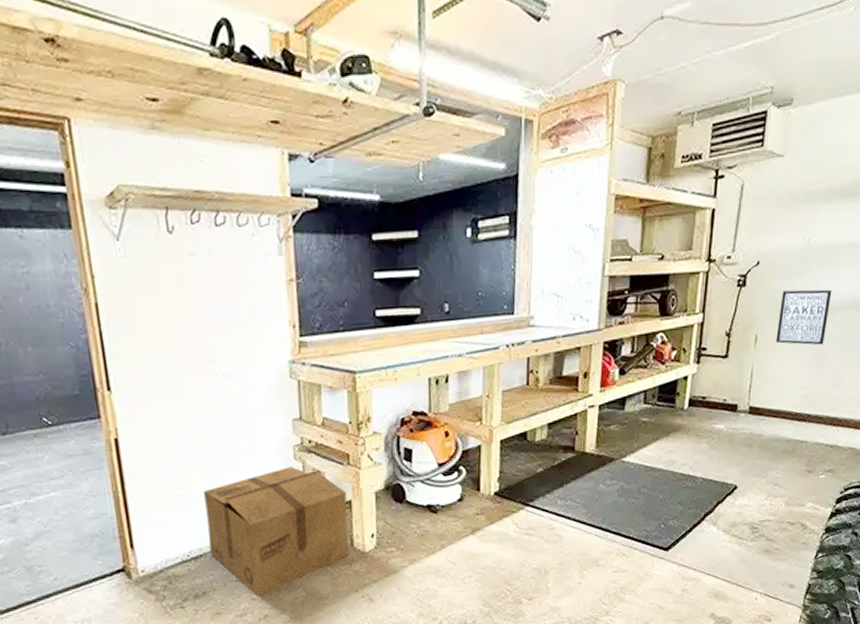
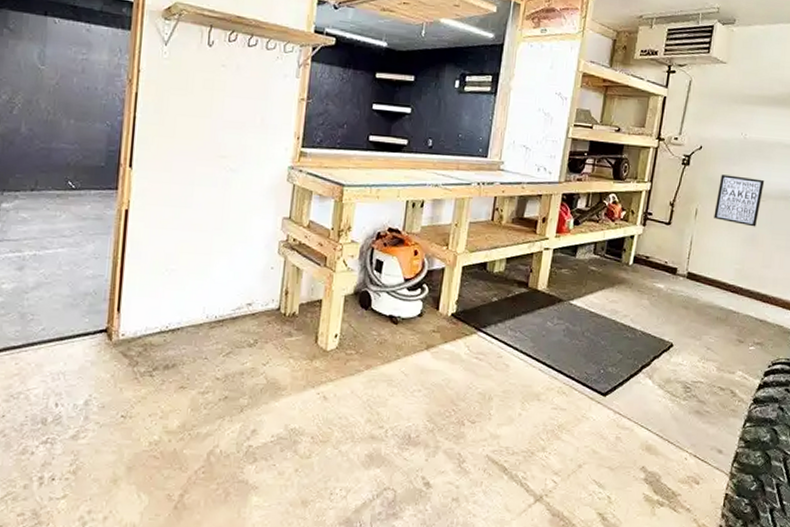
cardboard box: present [204,466,349,596] -> none [187,259,319,376]

